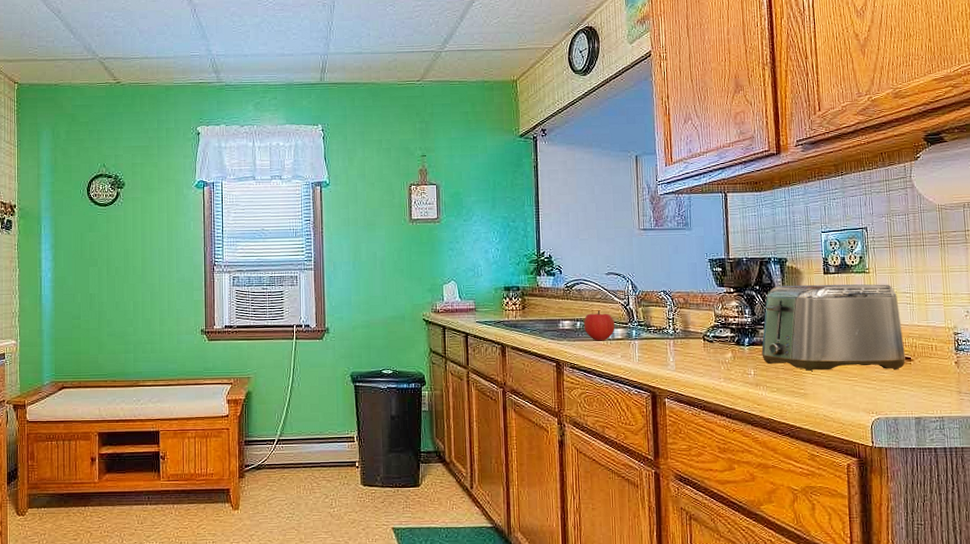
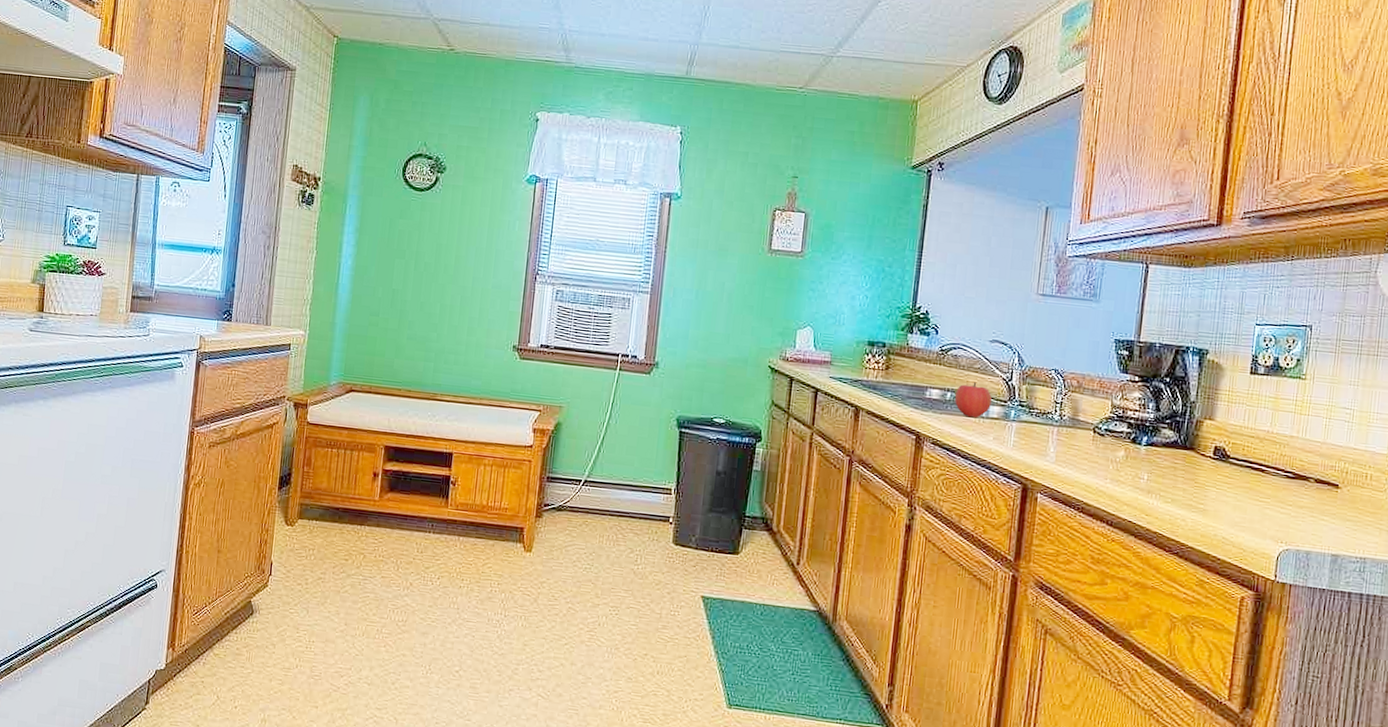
toaster: present [761,284,905,371] -> none [1160,381,1335,497]

